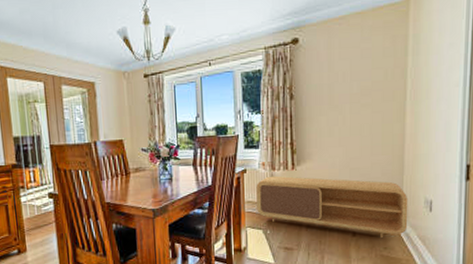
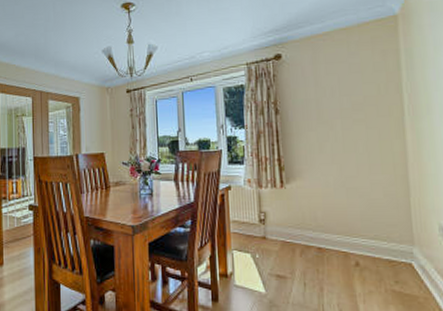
tv stand: present [256,176,408,239] -> none [242,194,422,270]

